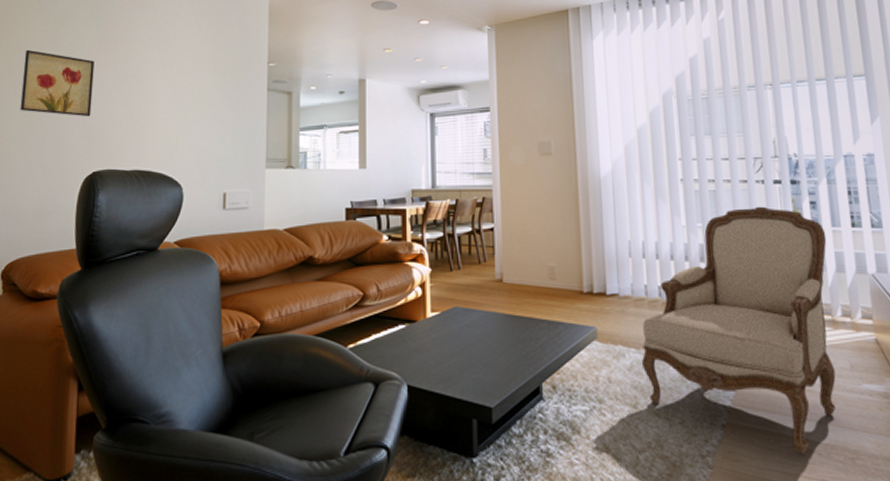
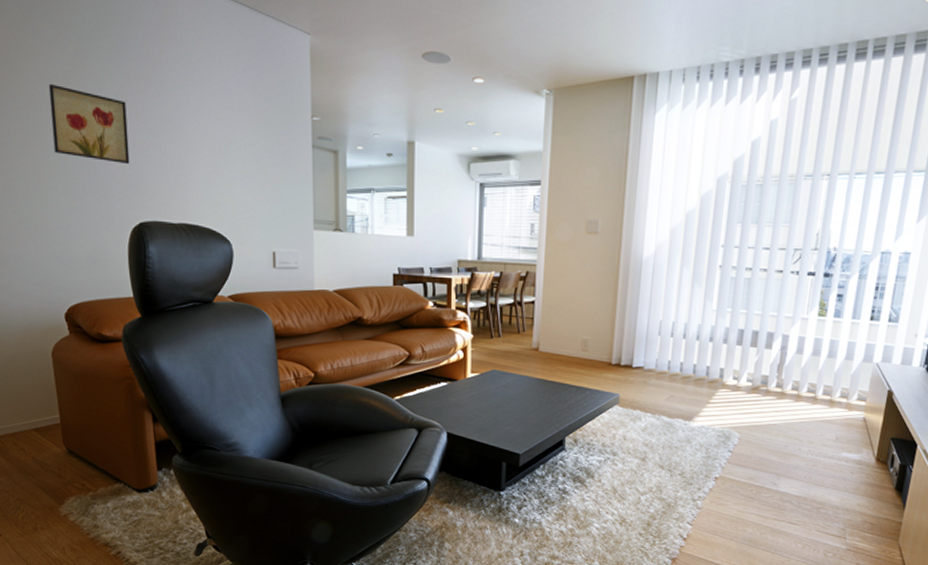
armchair: present [641,206,837,453] -> none [654,296,845,502]

